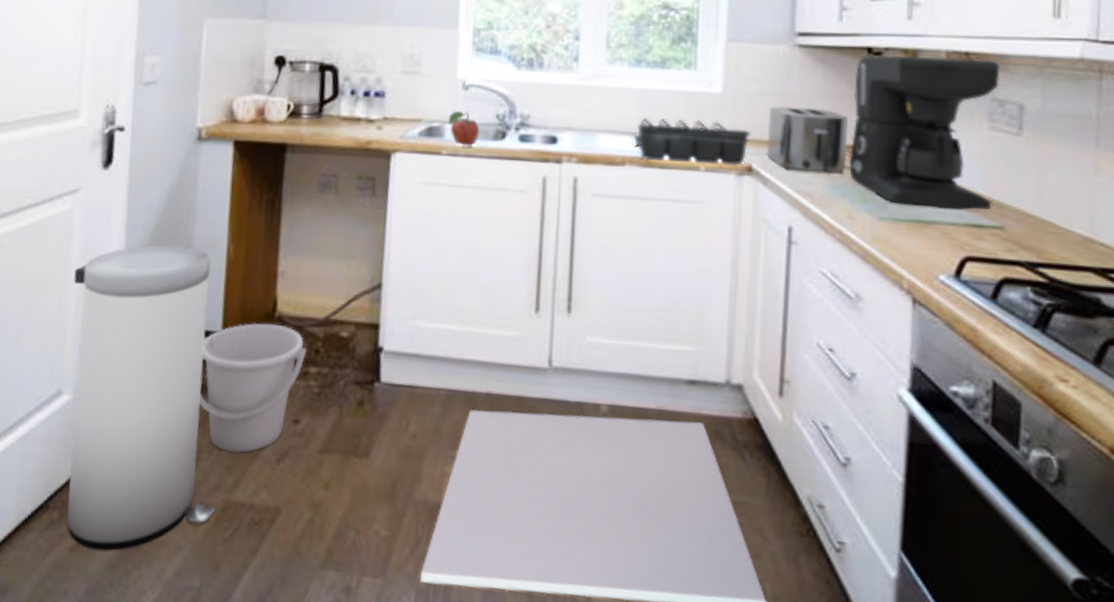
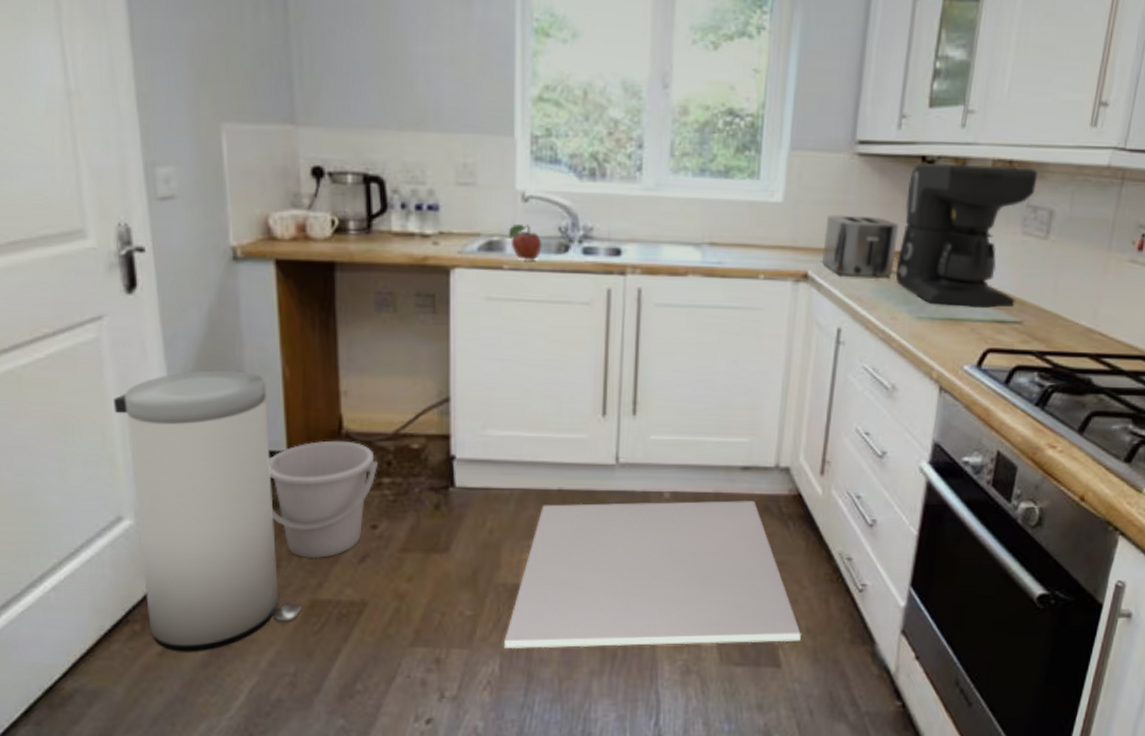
dish rack: present [634,118,751,166] -> none [697,228,809,273]

